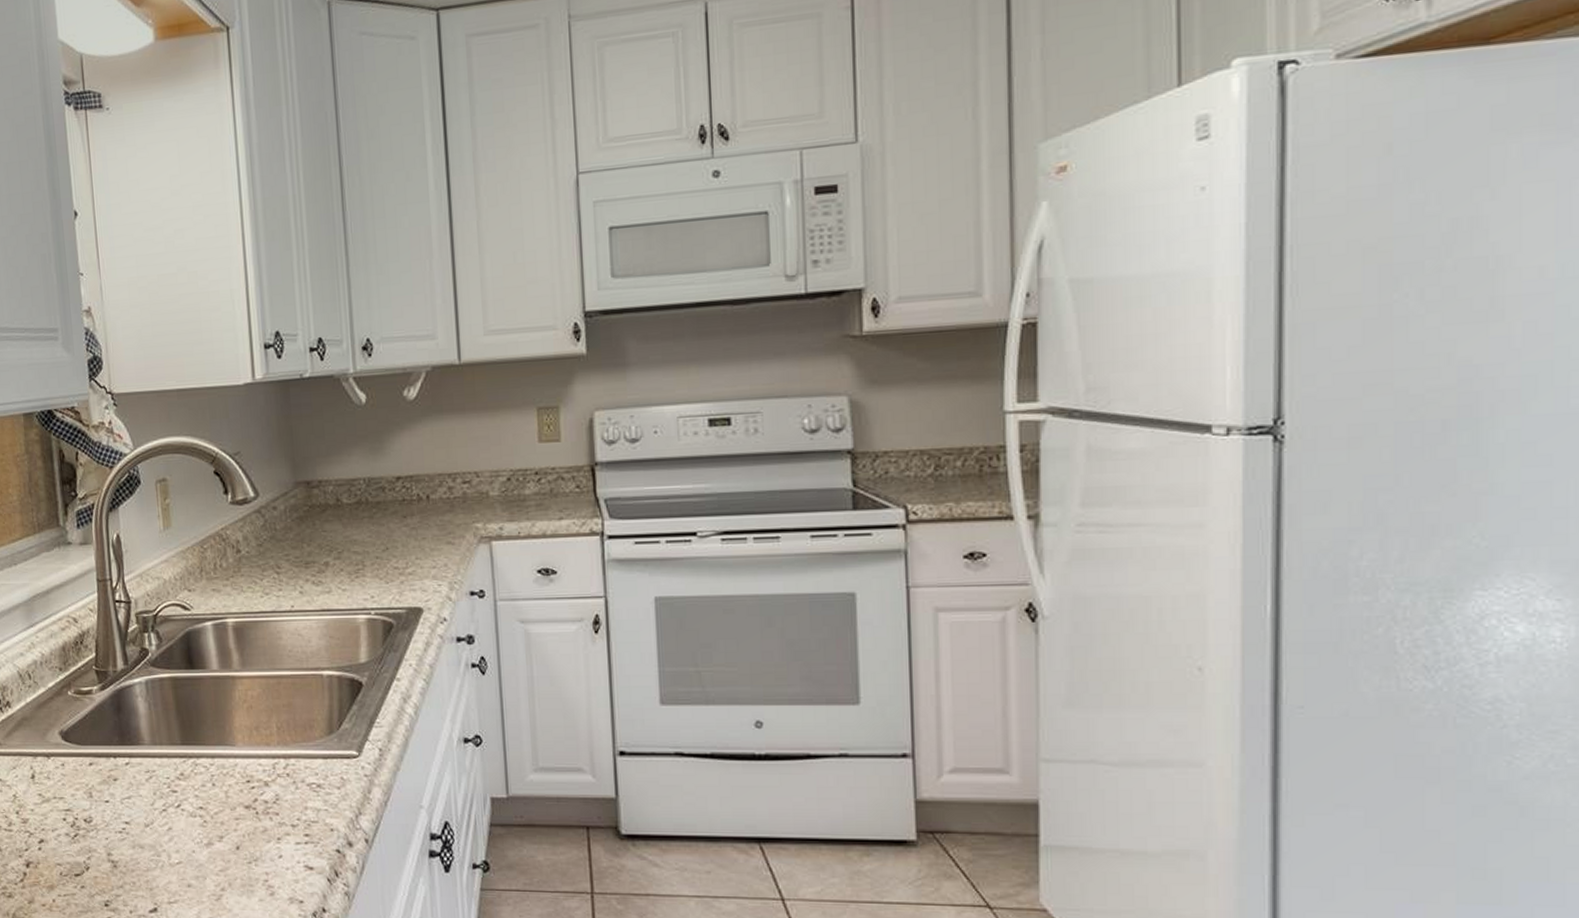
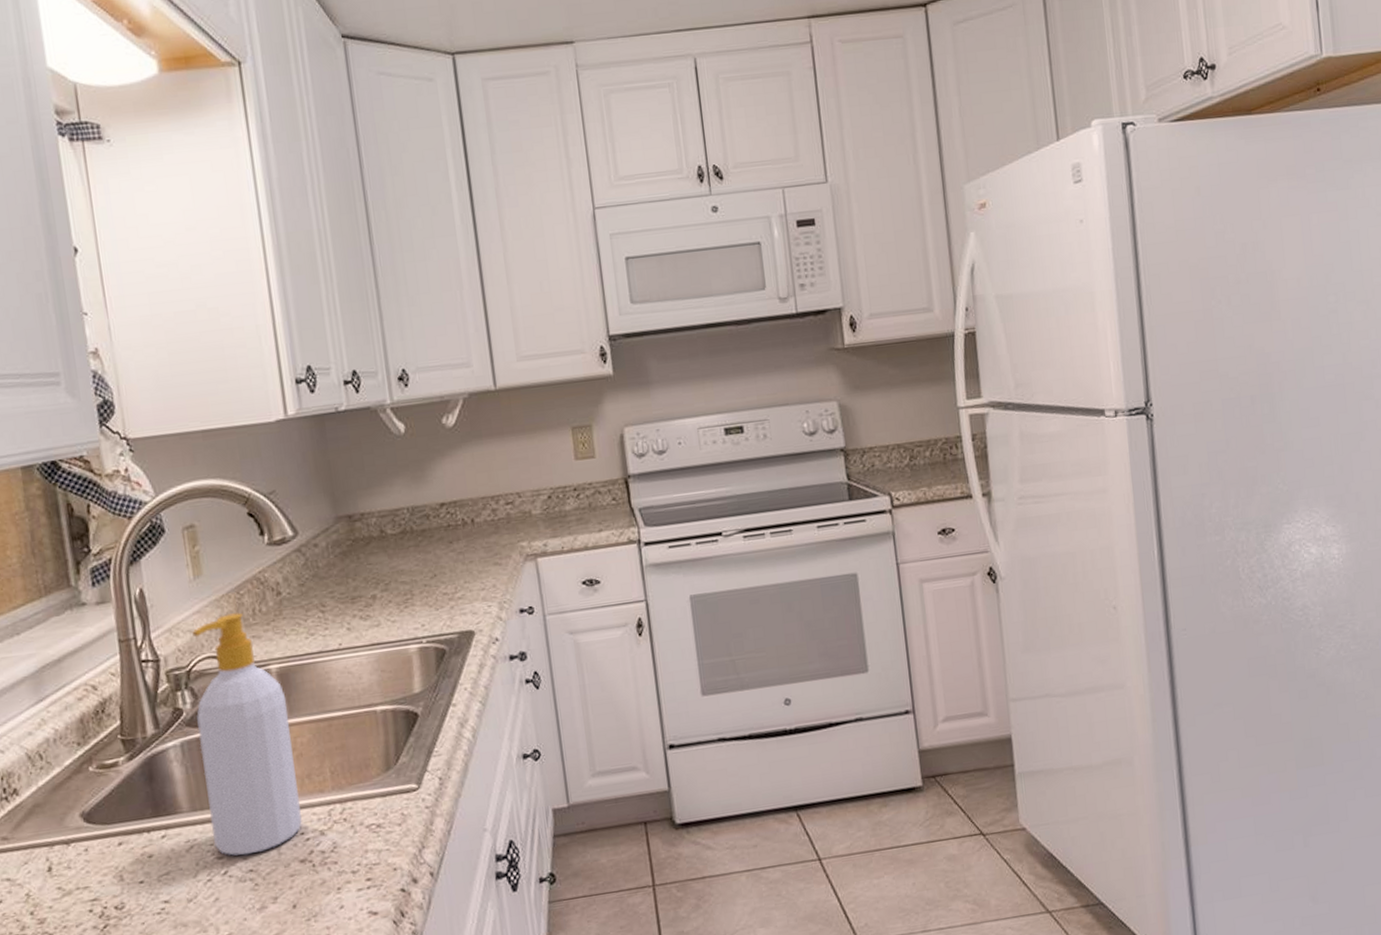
soap bottle: none [160,566,248,793] -> present [192,613,302,856]

